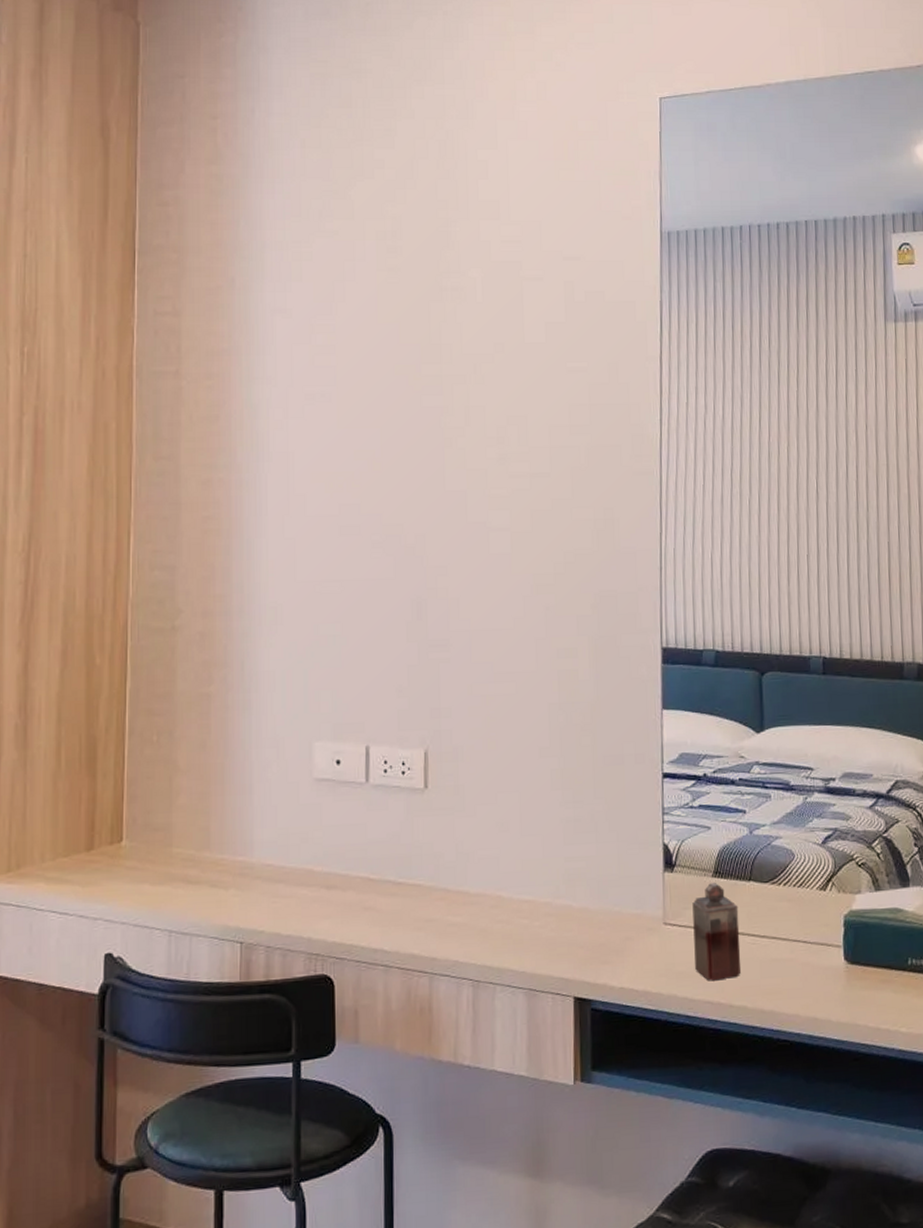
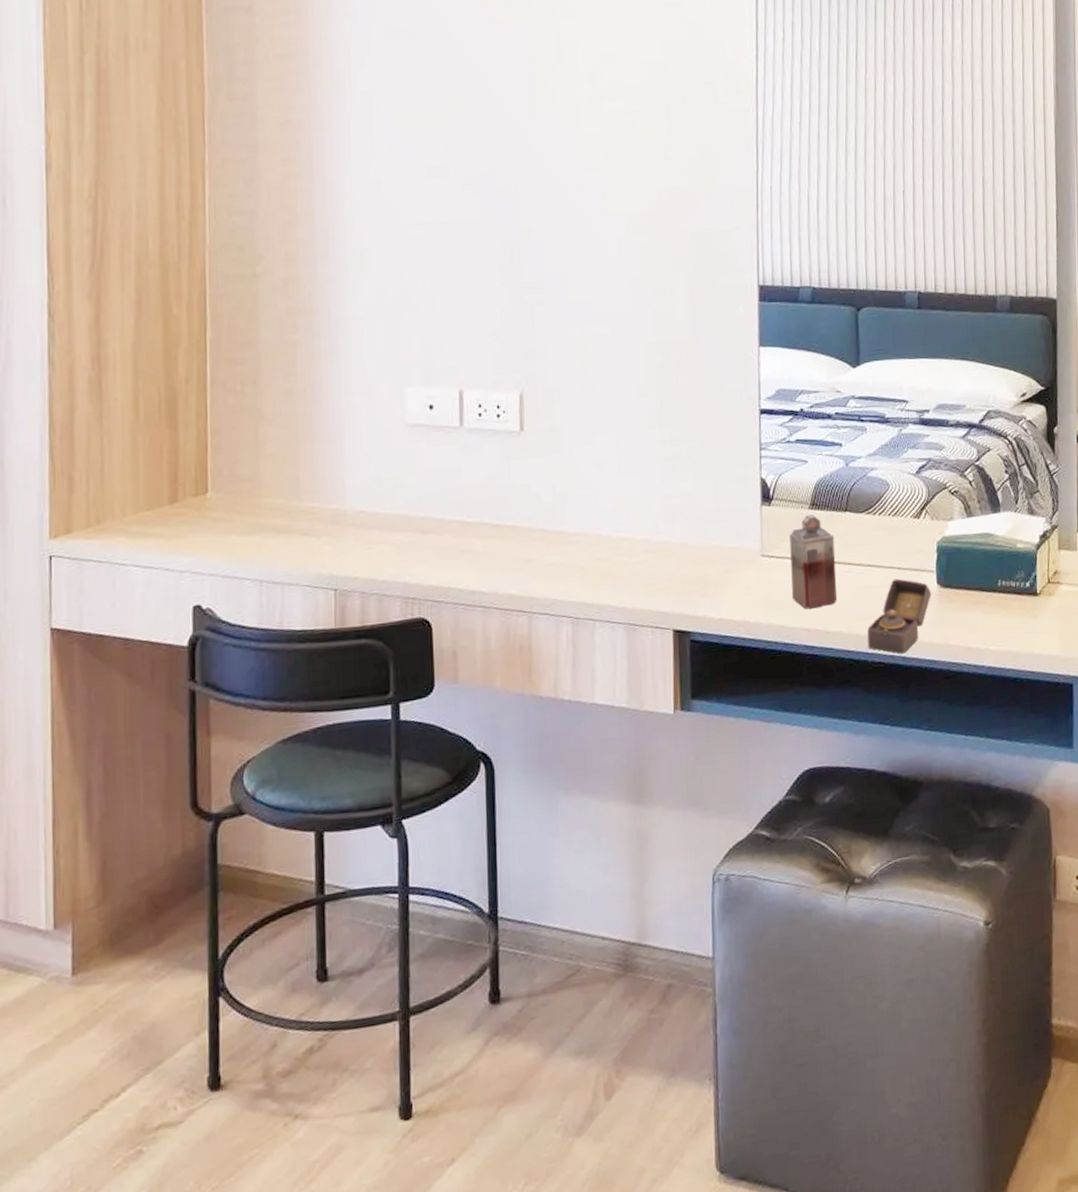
compass: none [772,952,839,1032] -> present [867,578,932,654]

